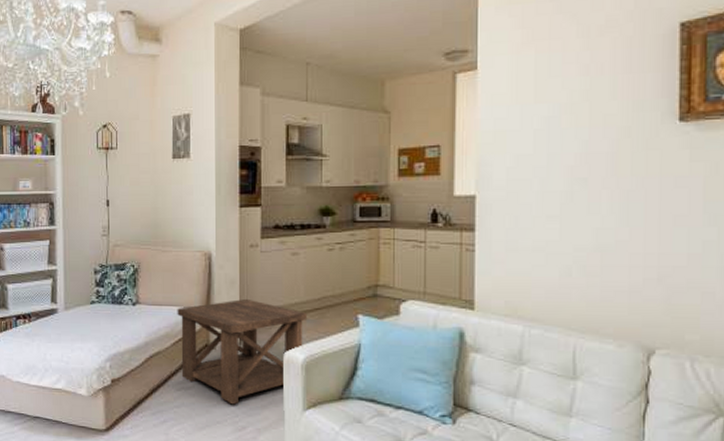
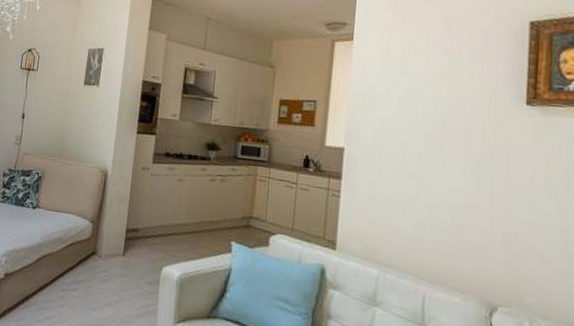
side table: present [177,298,308,405] -> none [68,214,187,311]

